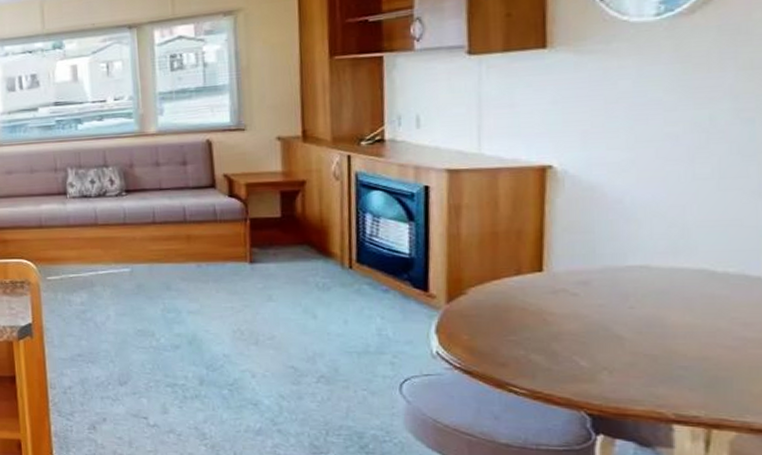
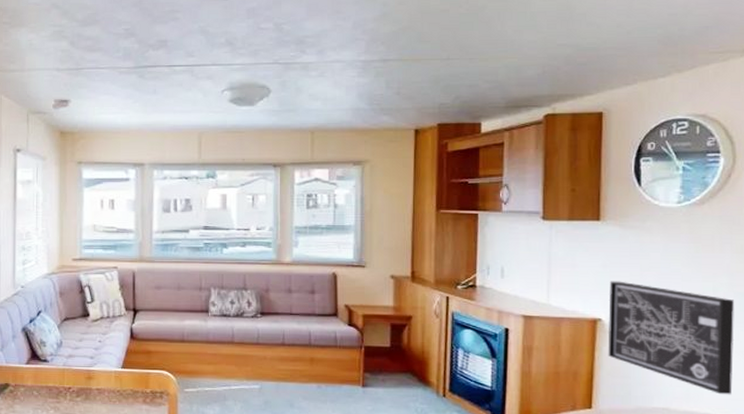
wall art: none [561,118,741,246] -> present [608,281,734,395]

